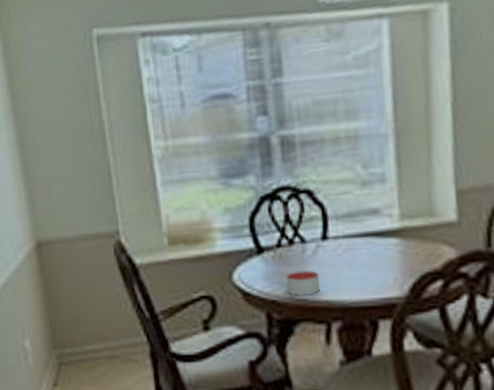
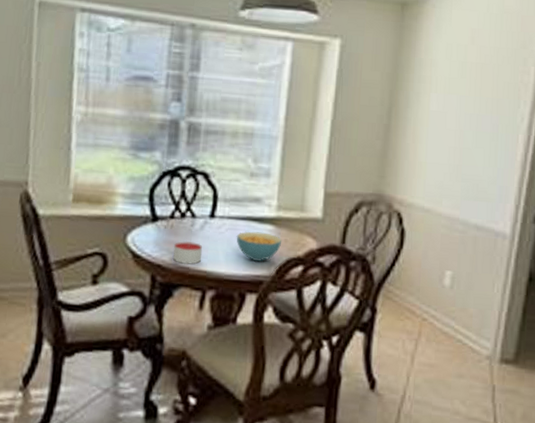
cereal bowl: none [356,248,413,282] -> present [236,231,282,261]

